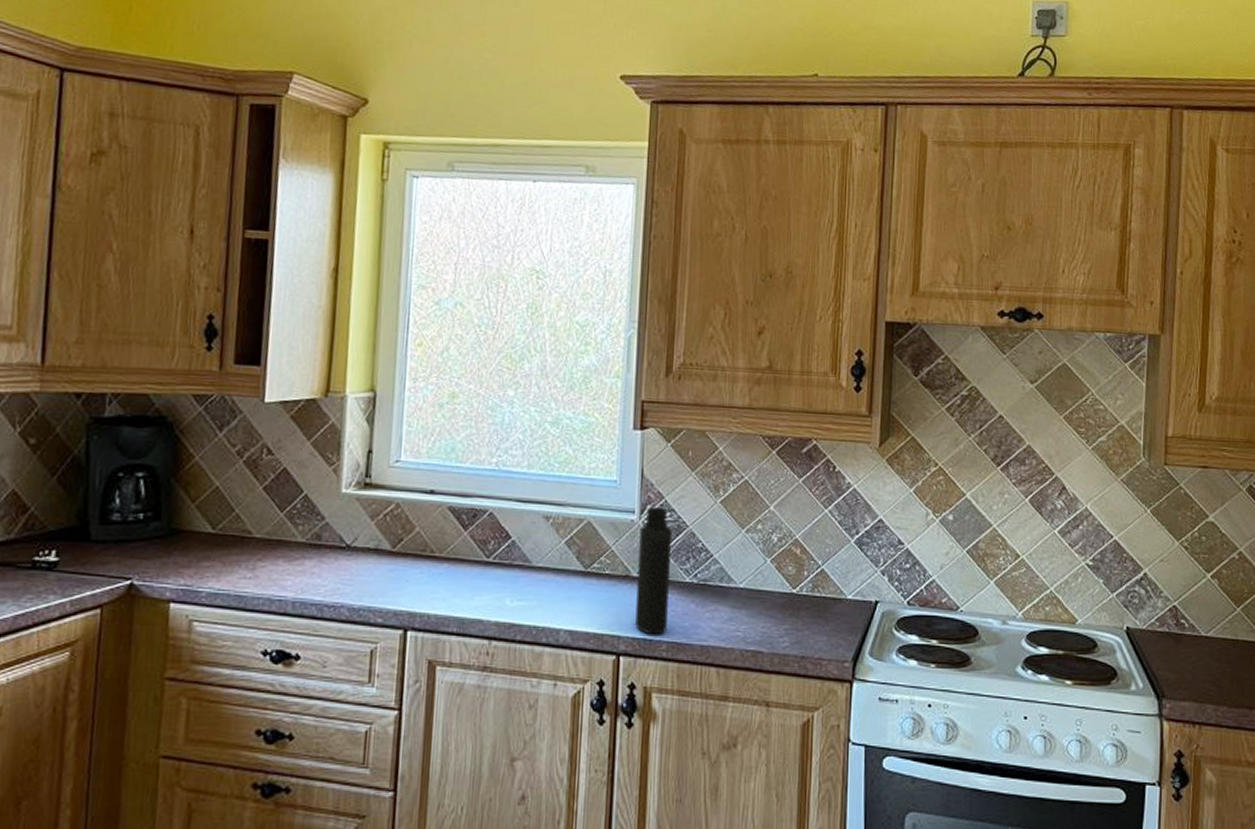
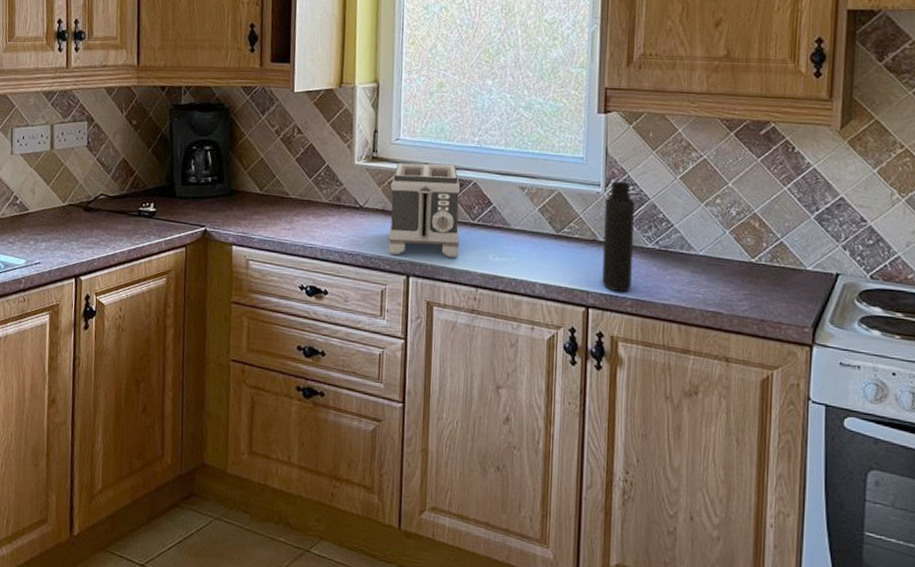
toaster: none [381,490,474,605] -> present [388,163,461,258]

